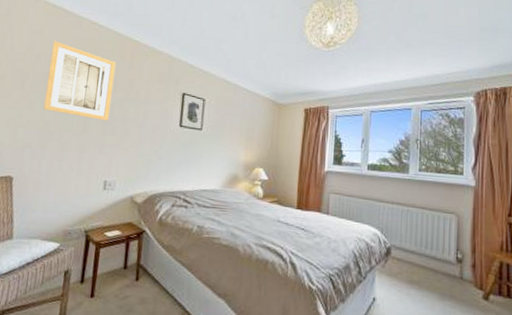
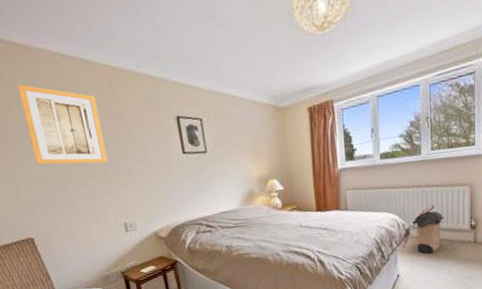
laundry hamper: none [395,227,428,281] -> present [413,204,444,254]

